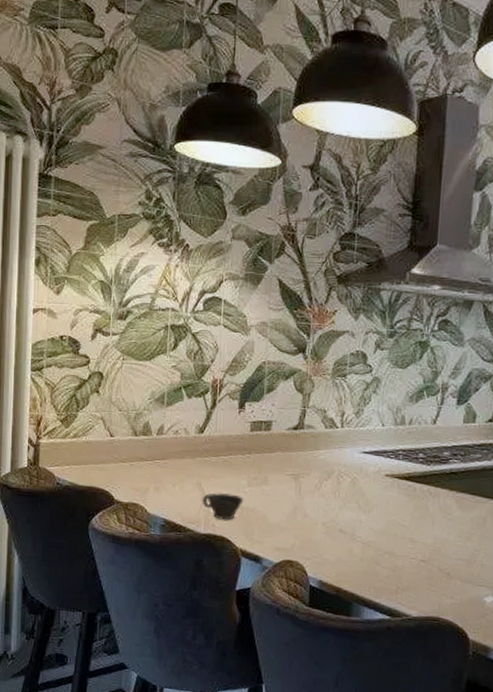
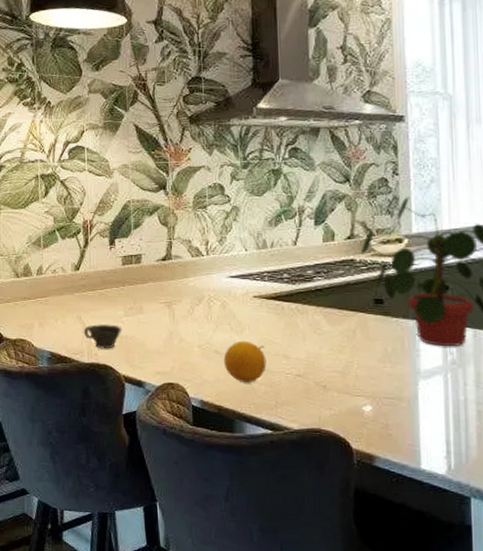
fruit: none [347,520,392,565] -> present [223,340,267,382]

